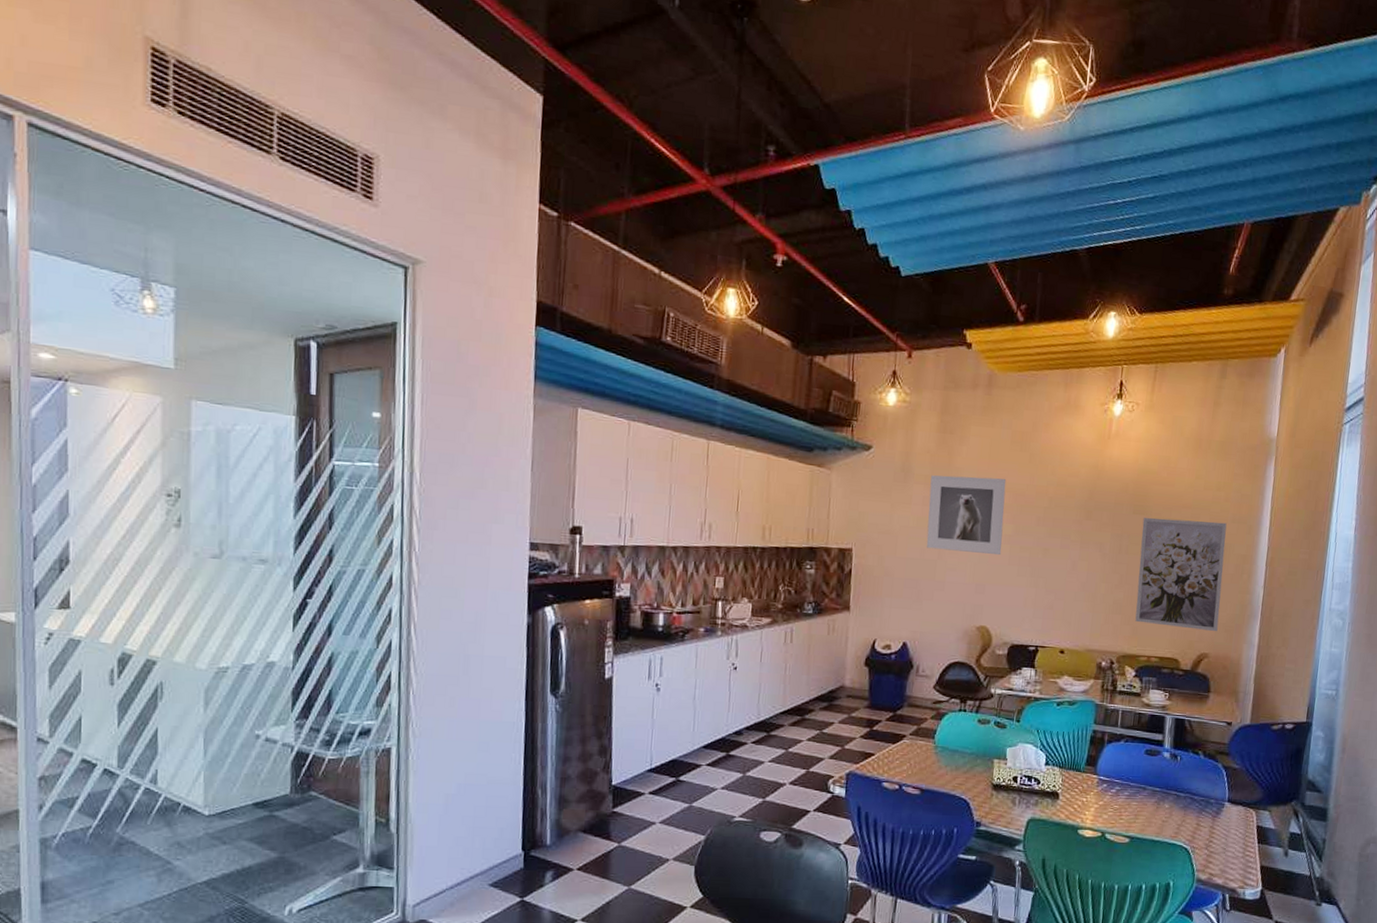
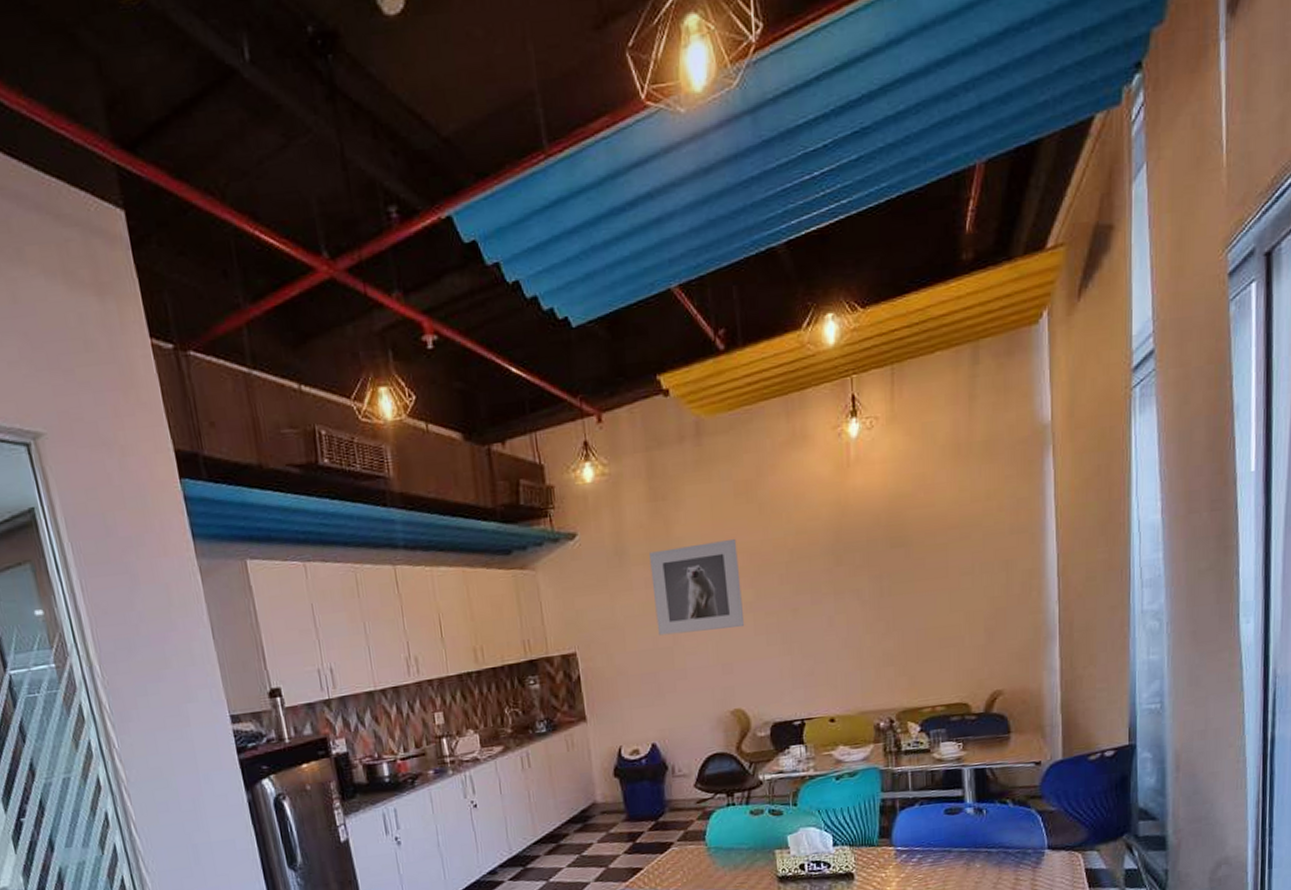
wall art: present [1135,517,1227,632] -> none [903,536,1010,671]

